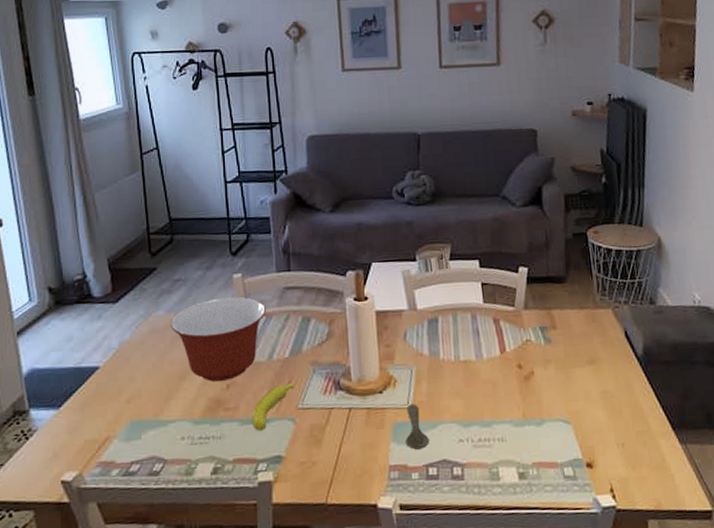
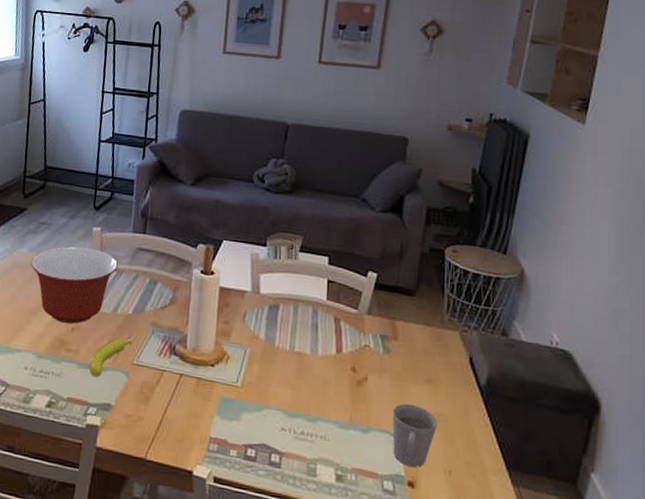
spoon: present [406,404,429,450] -> none [229,383,252,429]
mug: none [561,387,606,449] -> present [392,403,438,468]

